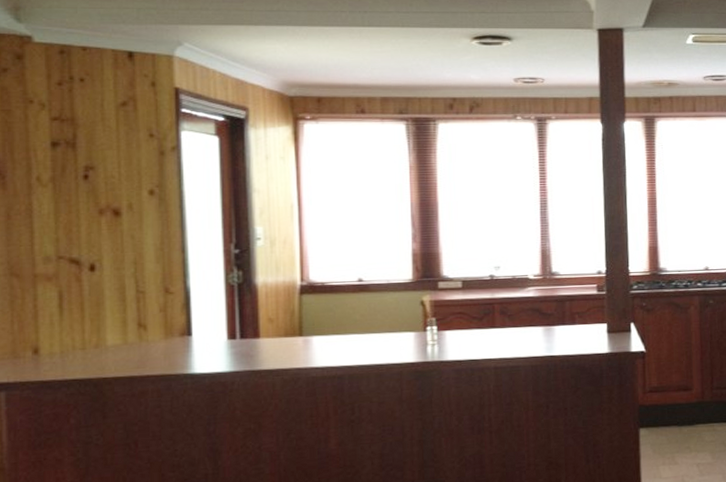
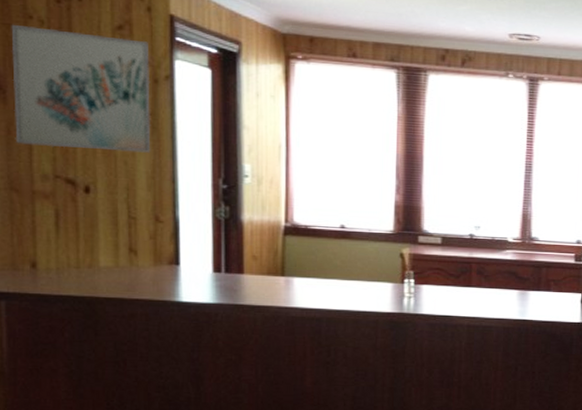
wall art: none [10,110,159,228] -> present [11,24,151,153]

